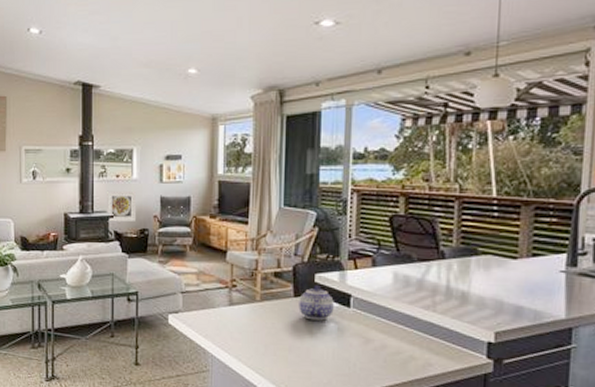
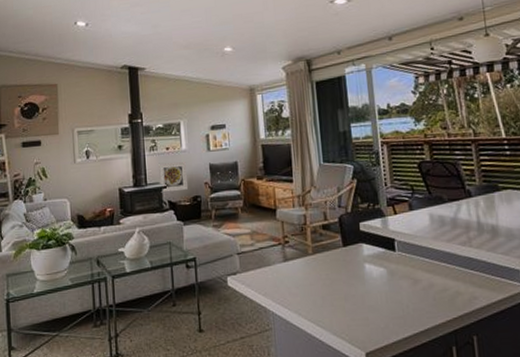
teapot: present [298,284,334,321] -> none [348,232,381,267]

